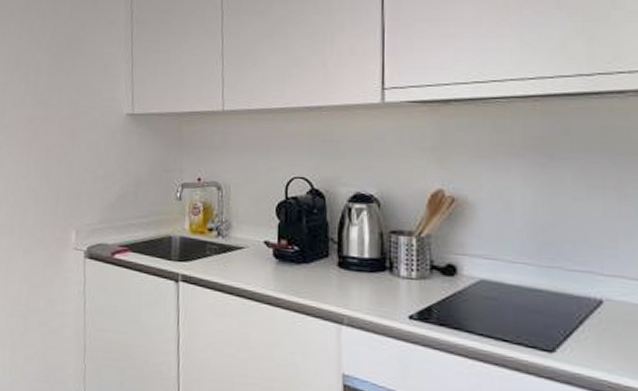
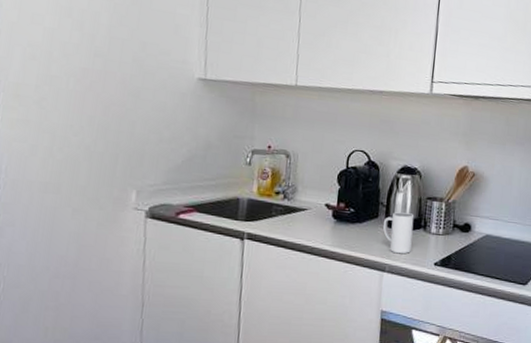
mug: none [335,250,376,303] -> present [382,212,414,254]

